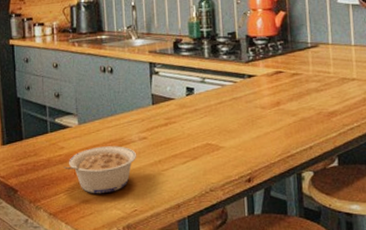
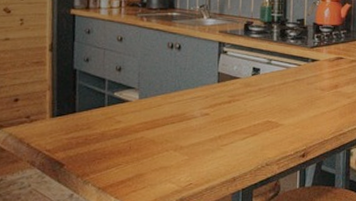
legume: present [63,146,137,194] -> none [118,121,198,168]

